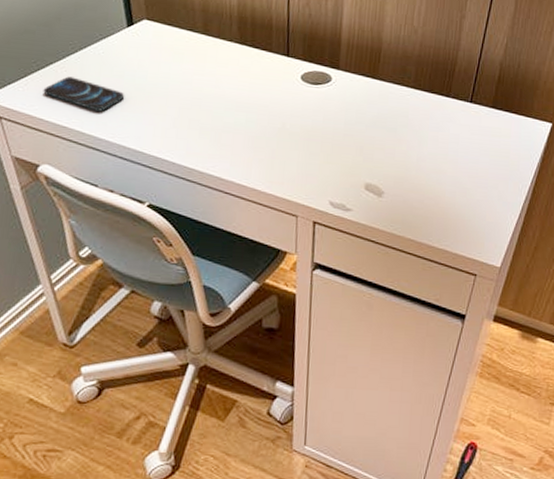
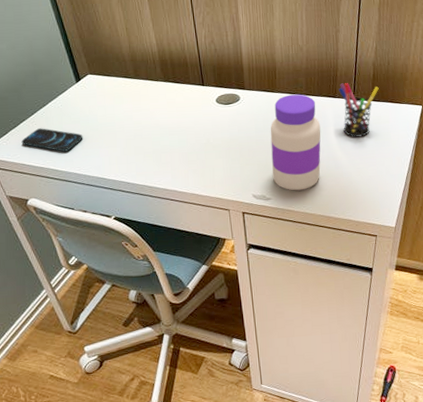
jar: none [358,84,426,205] -> present [270,94,321,191]
pen holder: none [453,81,503,150] -> present [338,83,379,137]

